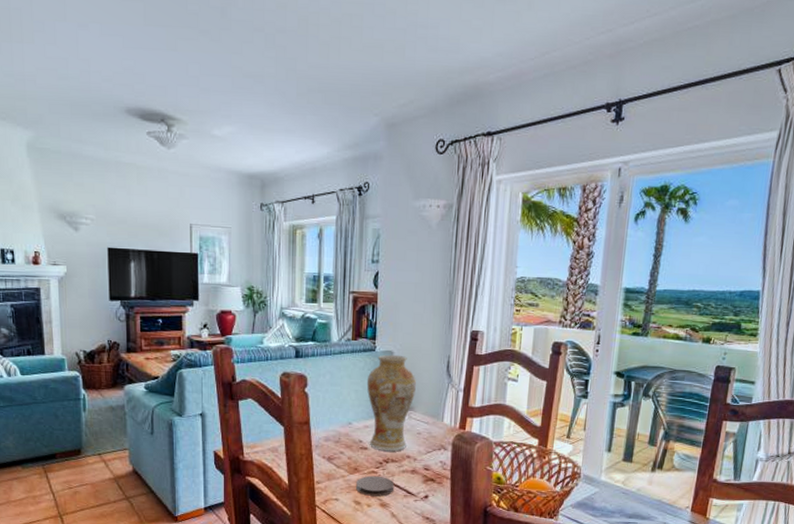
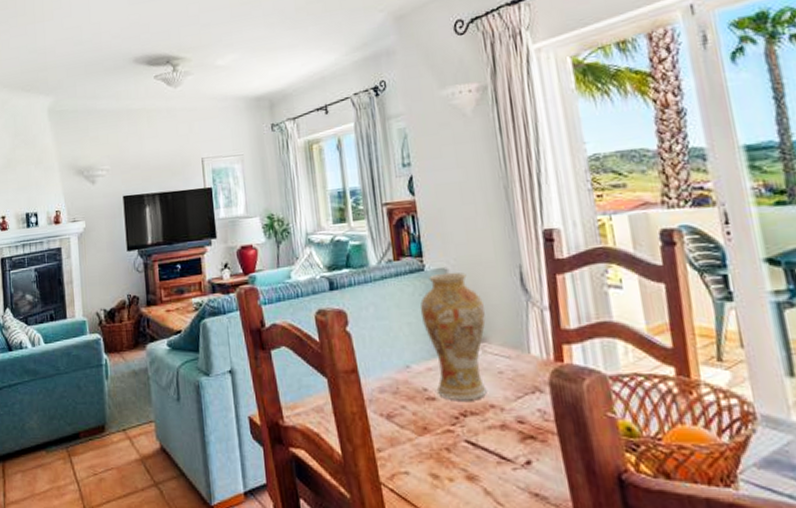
coaster: present [356,475,394,496] -> none [429,436,481,466]

